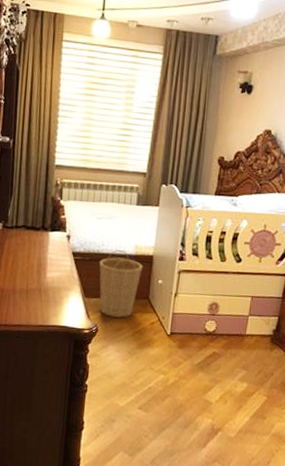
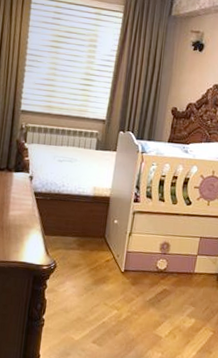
basket: present [99,249,143,318] -> none [58,190,100,256]

